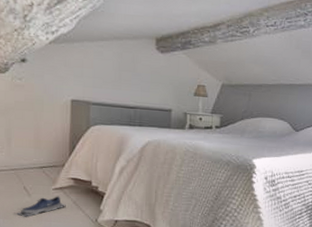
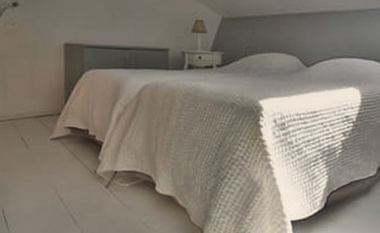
shoe: present [16,196,66,217] -> none [15,146,64,170]

